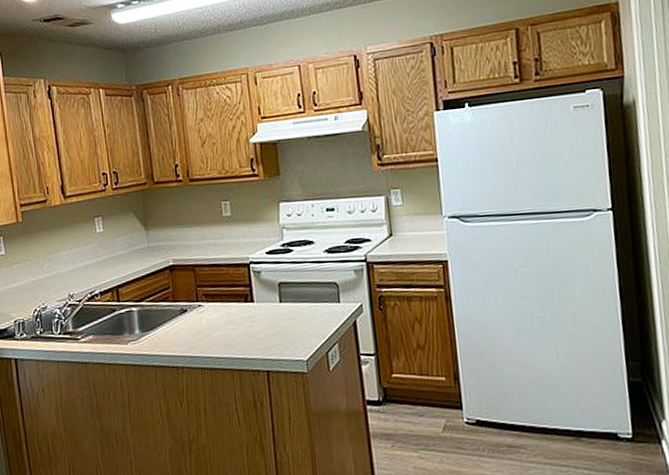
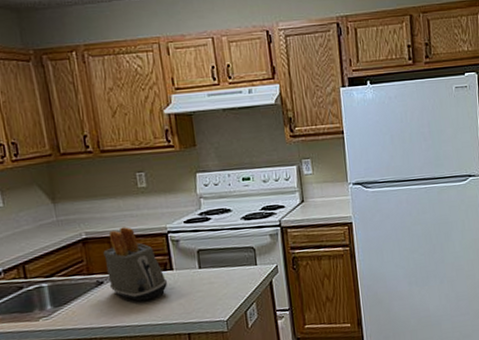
toaster: none [188,255,249,333] -> present [103,227,168,302]

